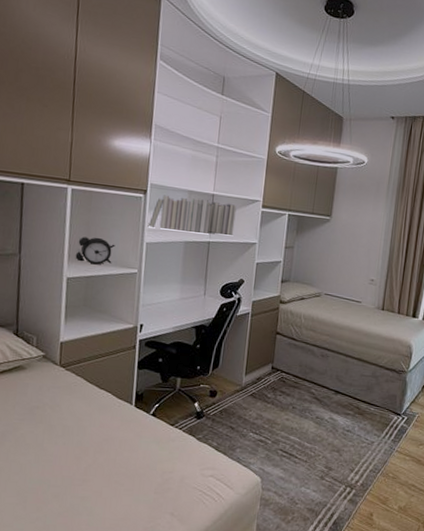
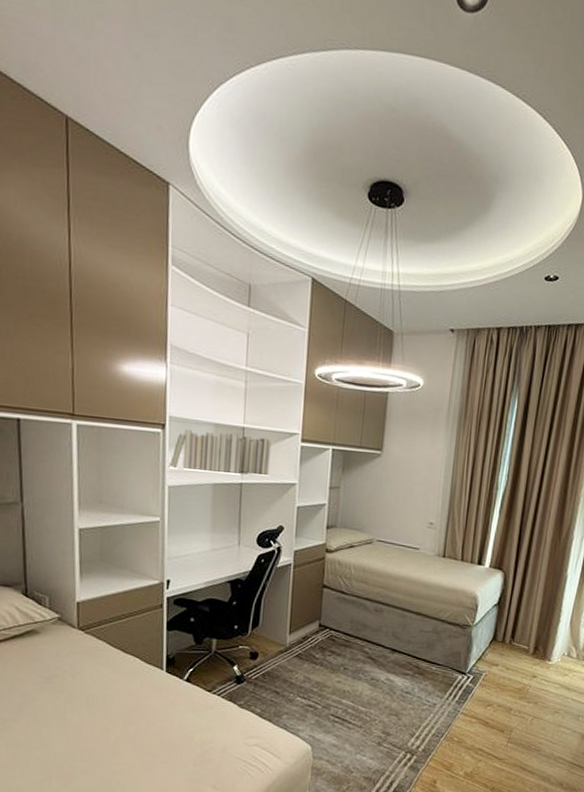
alarm clock: present [75,237,115,265] -> none [86,481,132,513]

